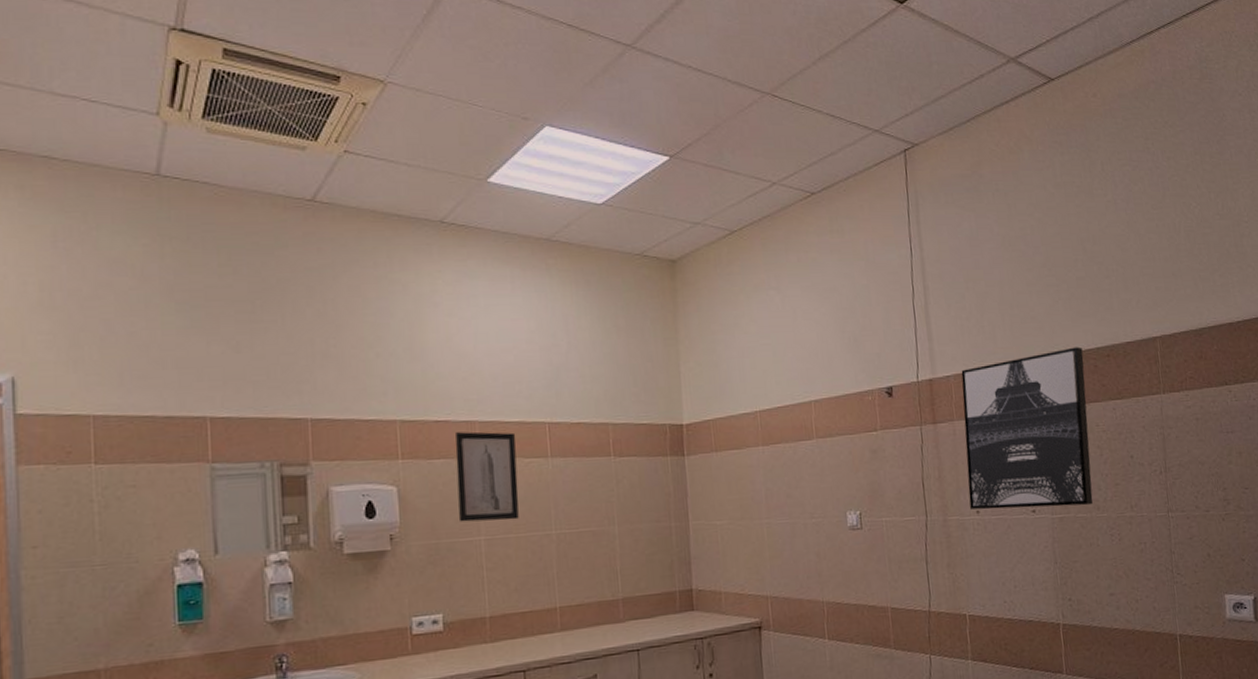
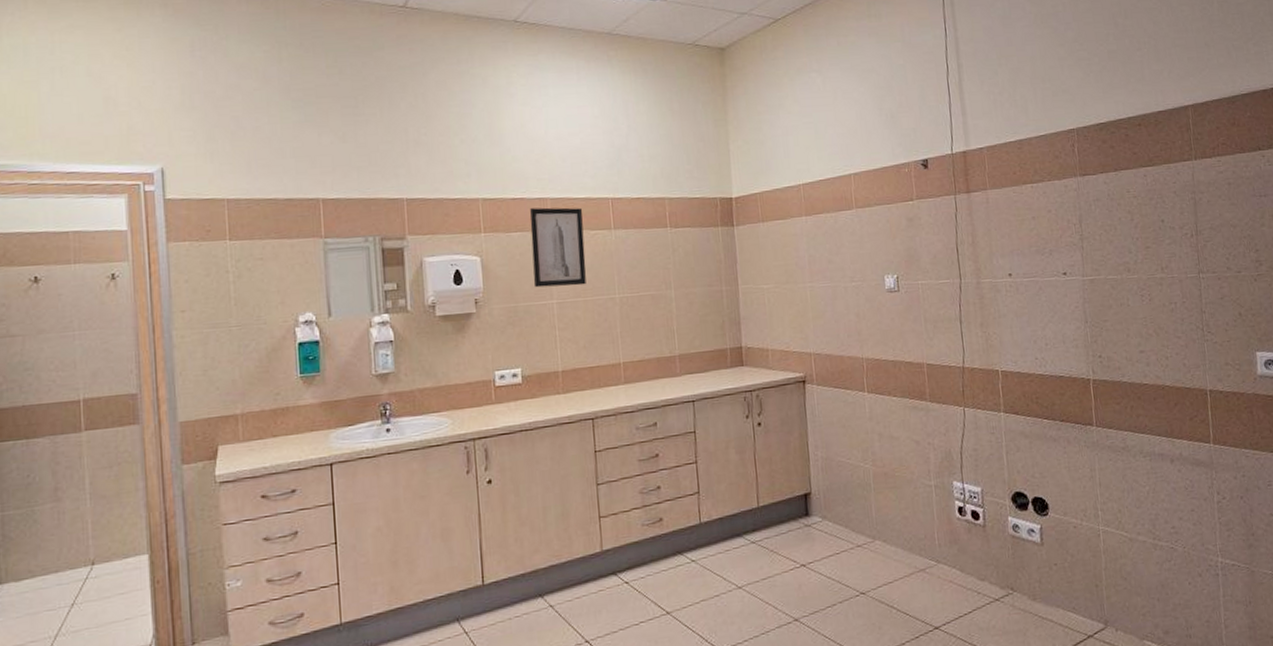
wall art: present [961,347,1093,510] -> none [994,117,1124,273]

